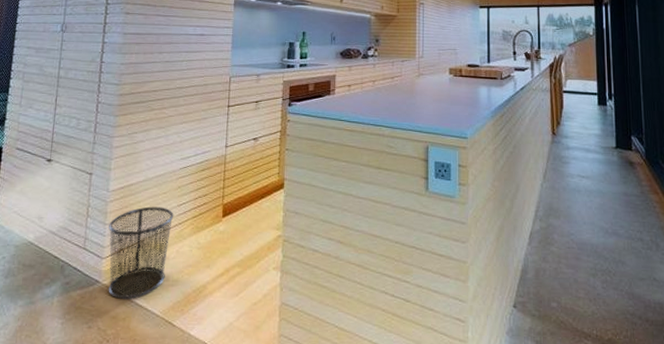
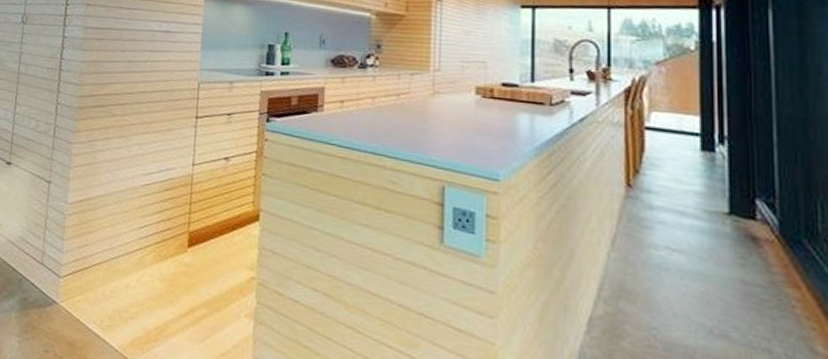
waste bin: present [108,206,174,299] -> none [65,225,135,327]

